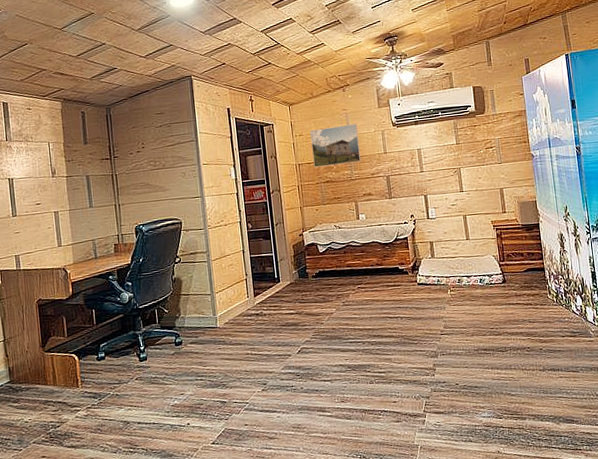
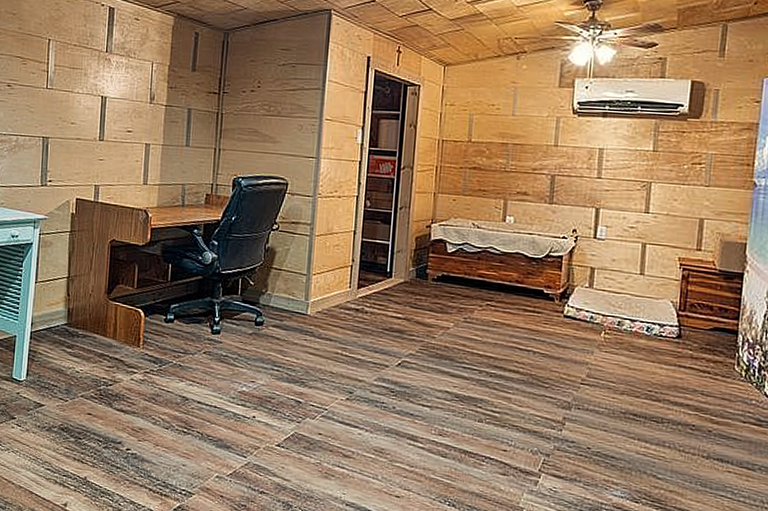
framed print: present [310,124,362,168] -> none [461,101,527,151]

